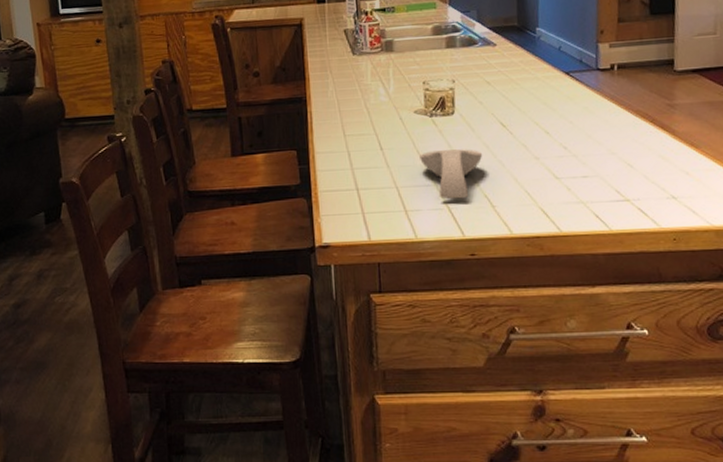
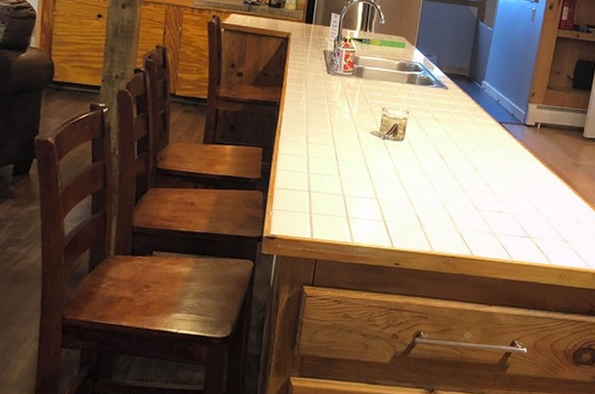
spoon rest: present [420,149,483,199] -> none [368,168,421,215]

